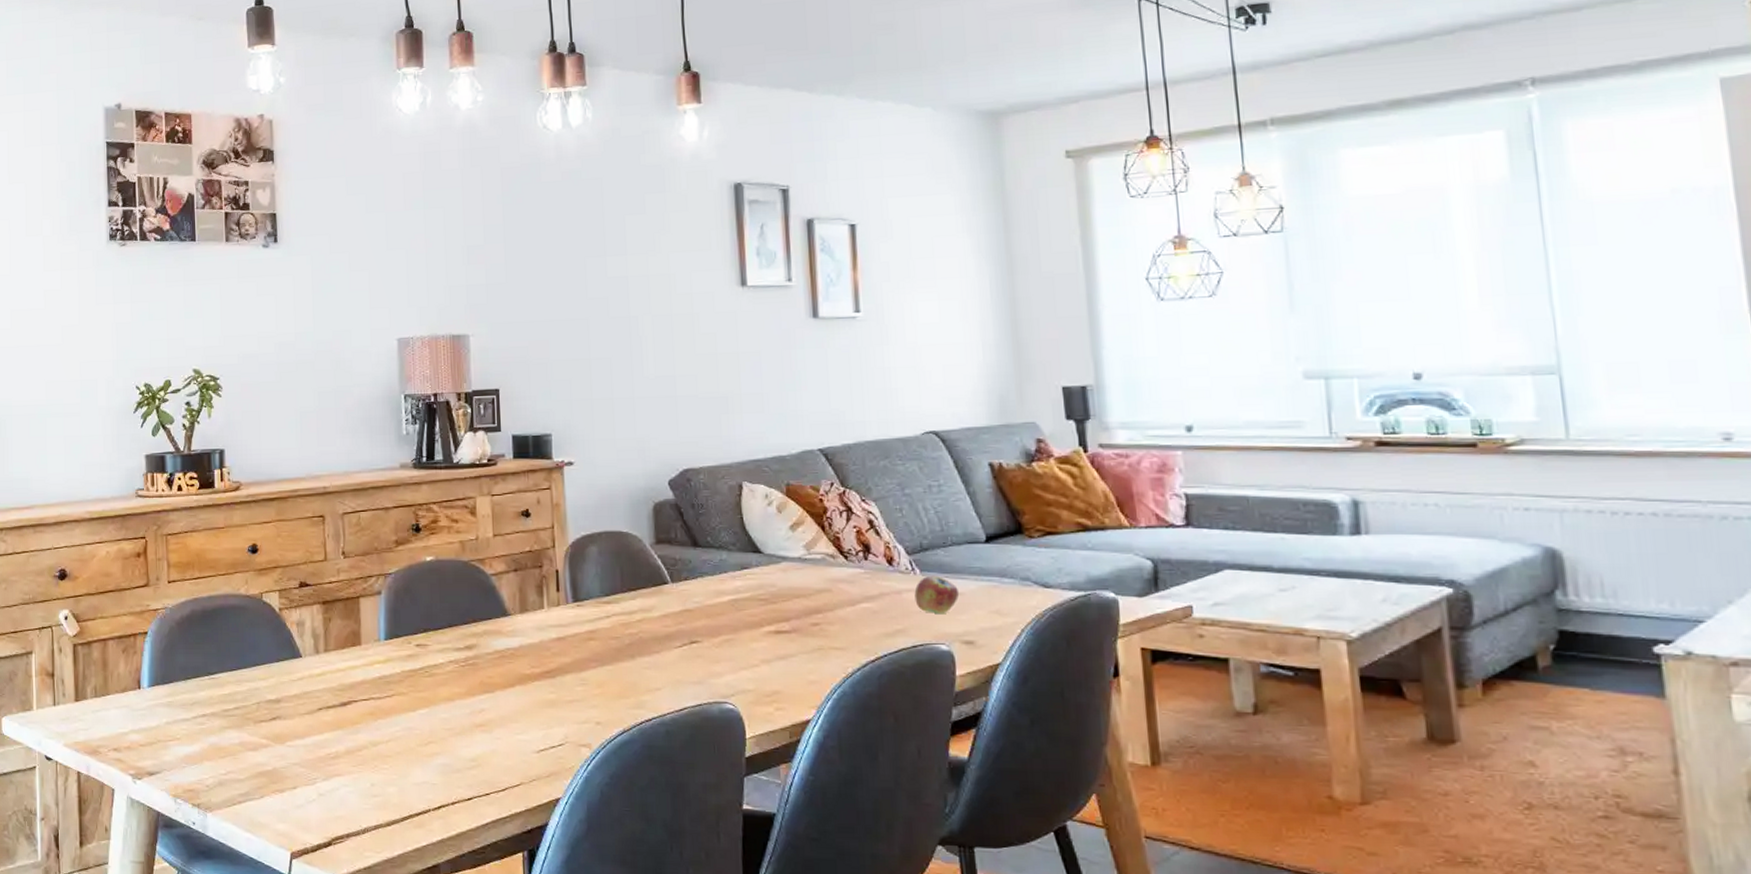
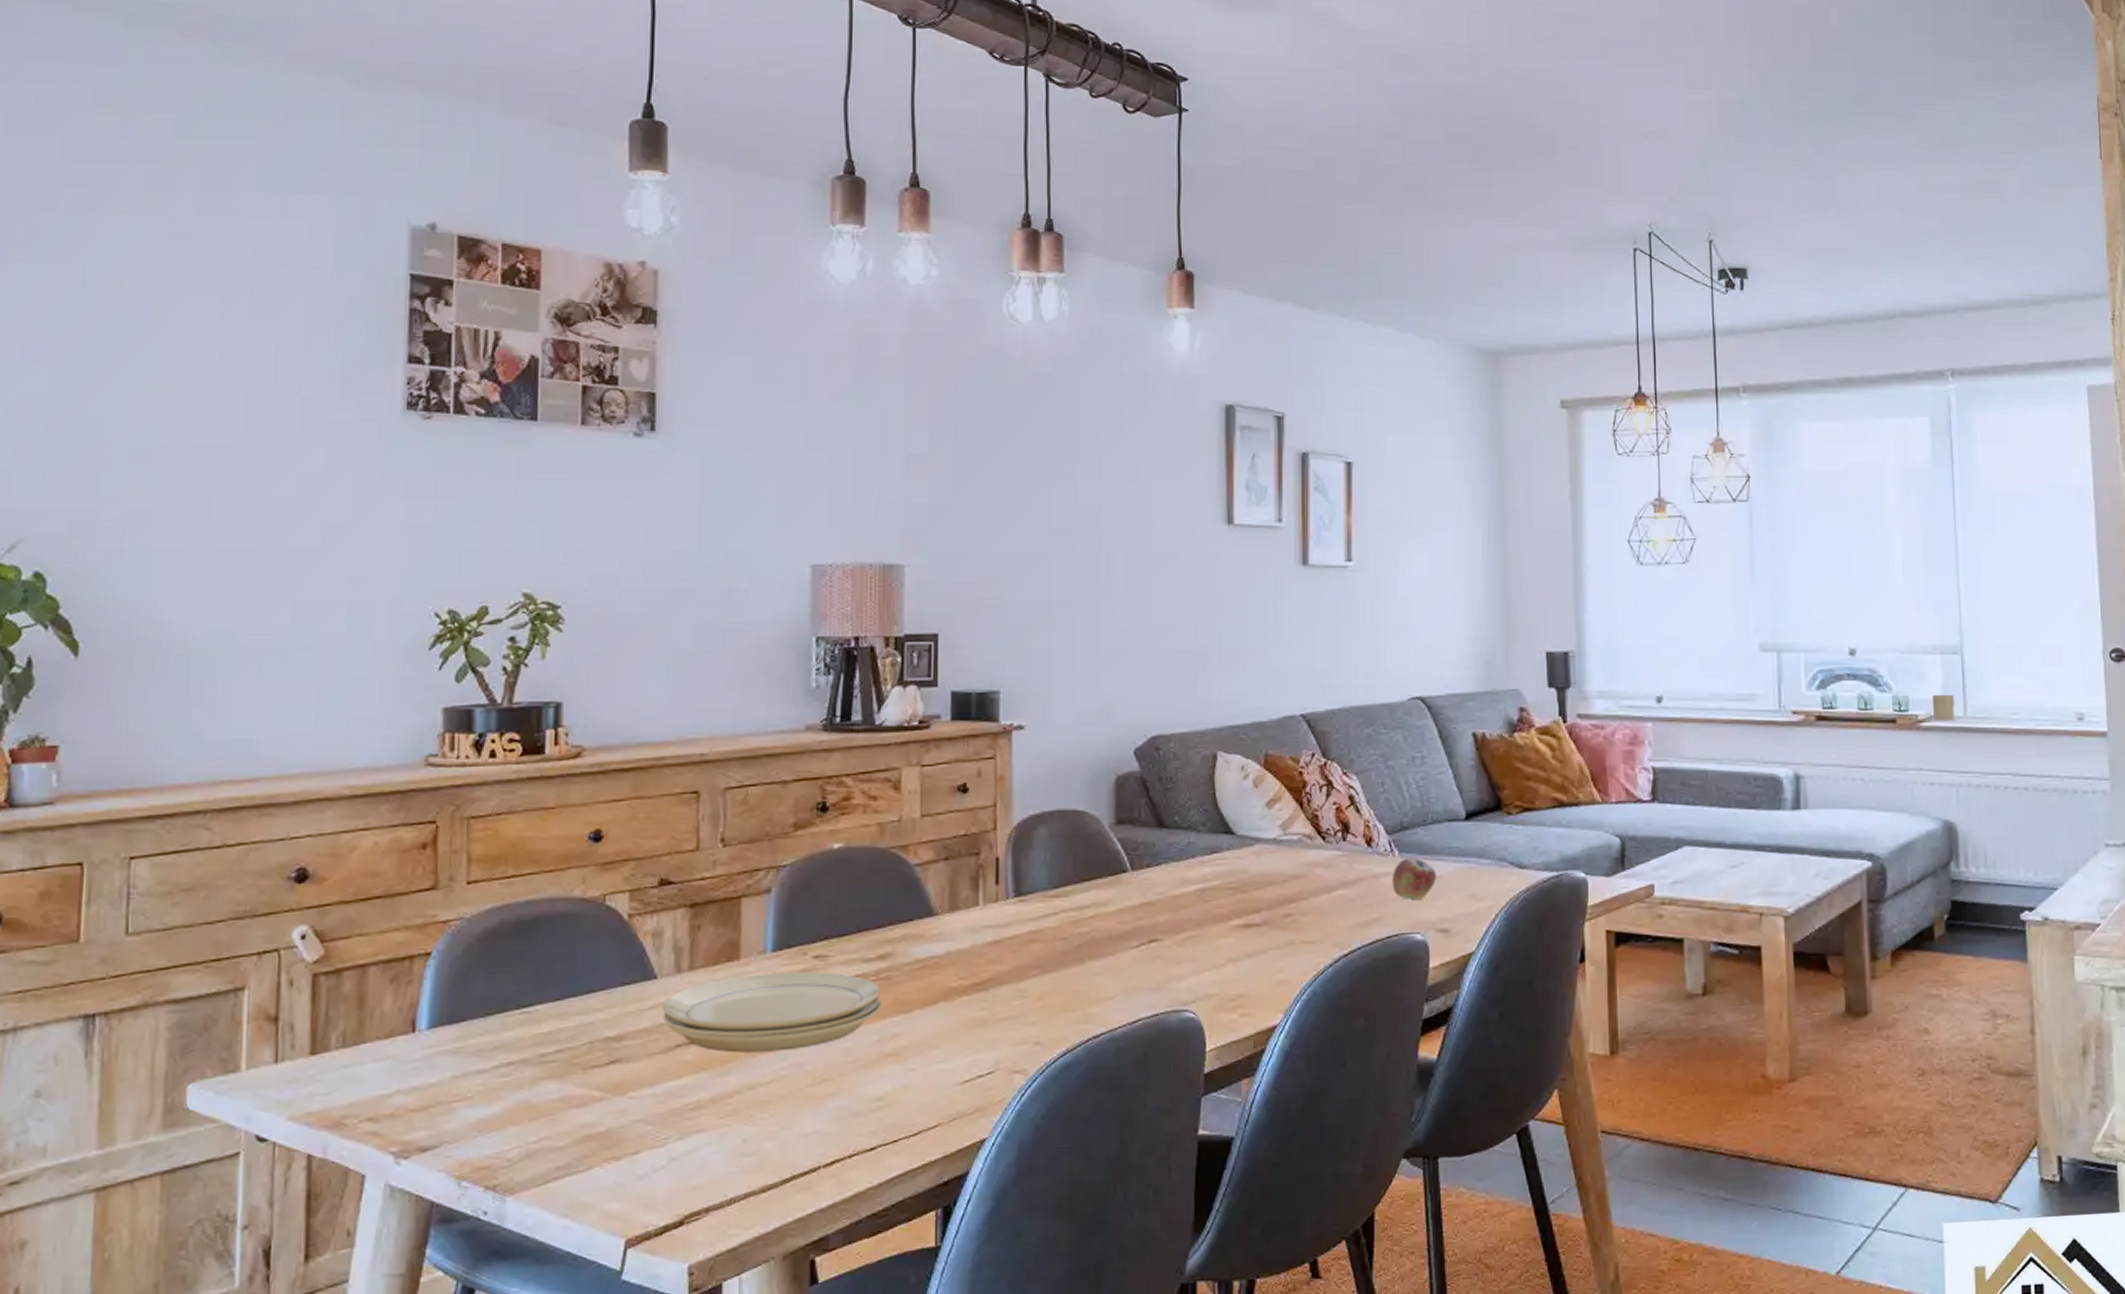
plate: none [307,657,471,718] -> present [663,972,881,1053]
candle: none [1523,416,1554,444] -> present [1933,694,1955,721]

